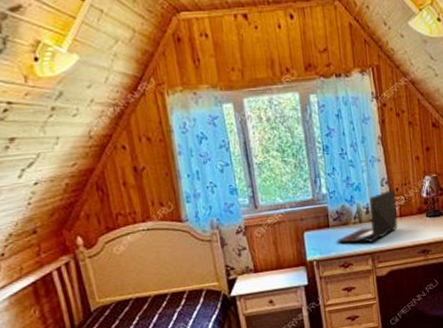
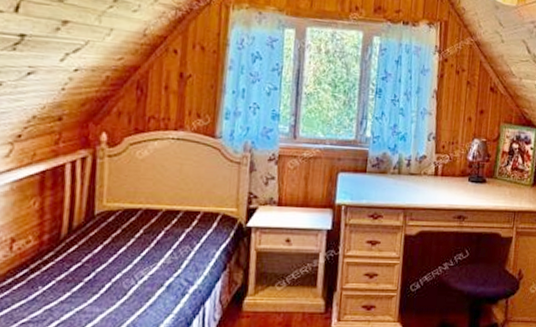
laptop: present [336,189,398,243] -> none [370,146,441,197]

